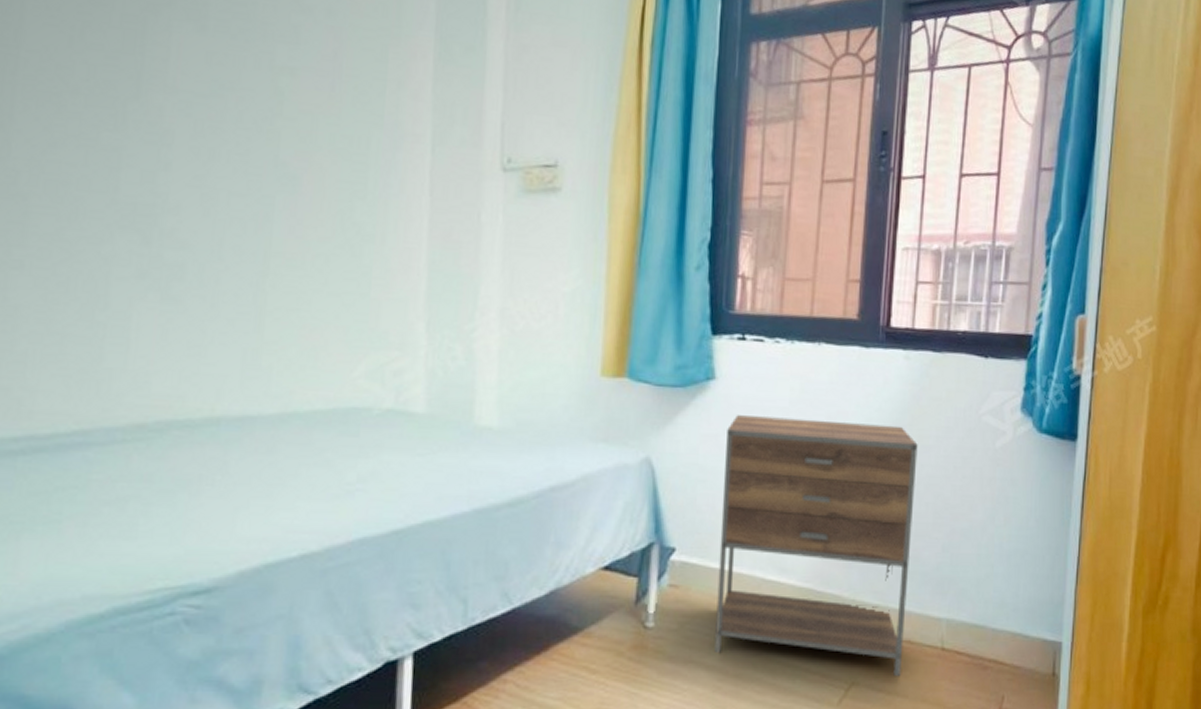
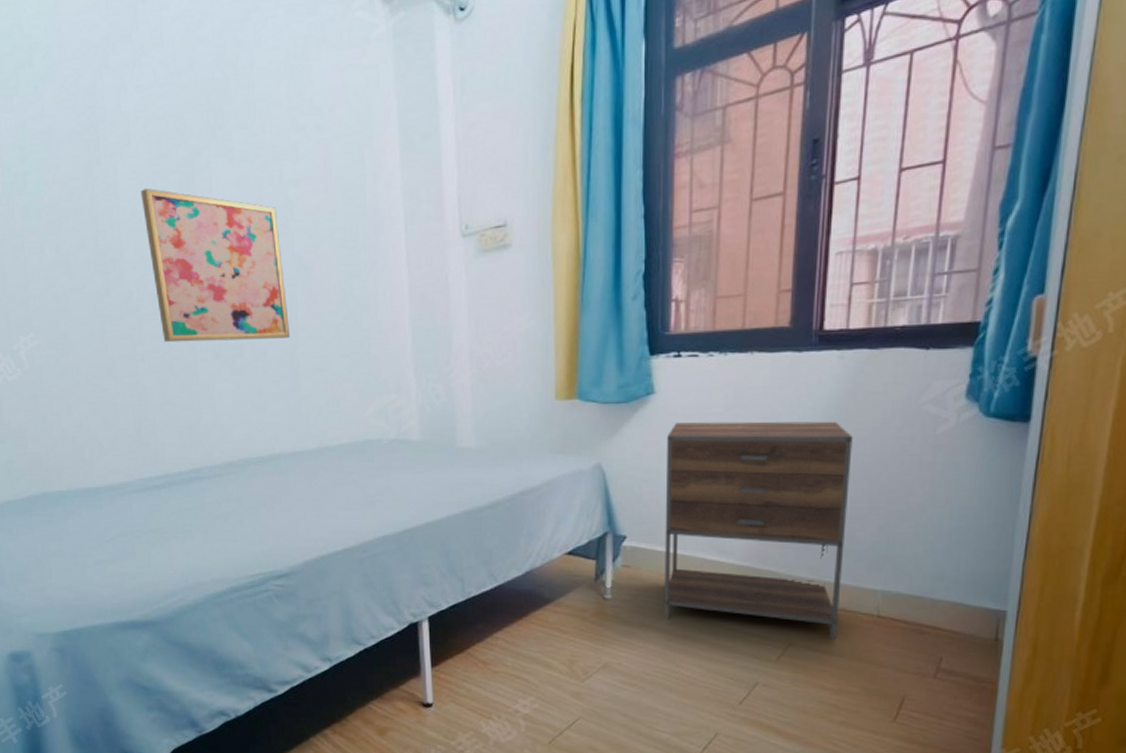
wall art: none [57,39,260,264] -> present [140,188,290,343]

